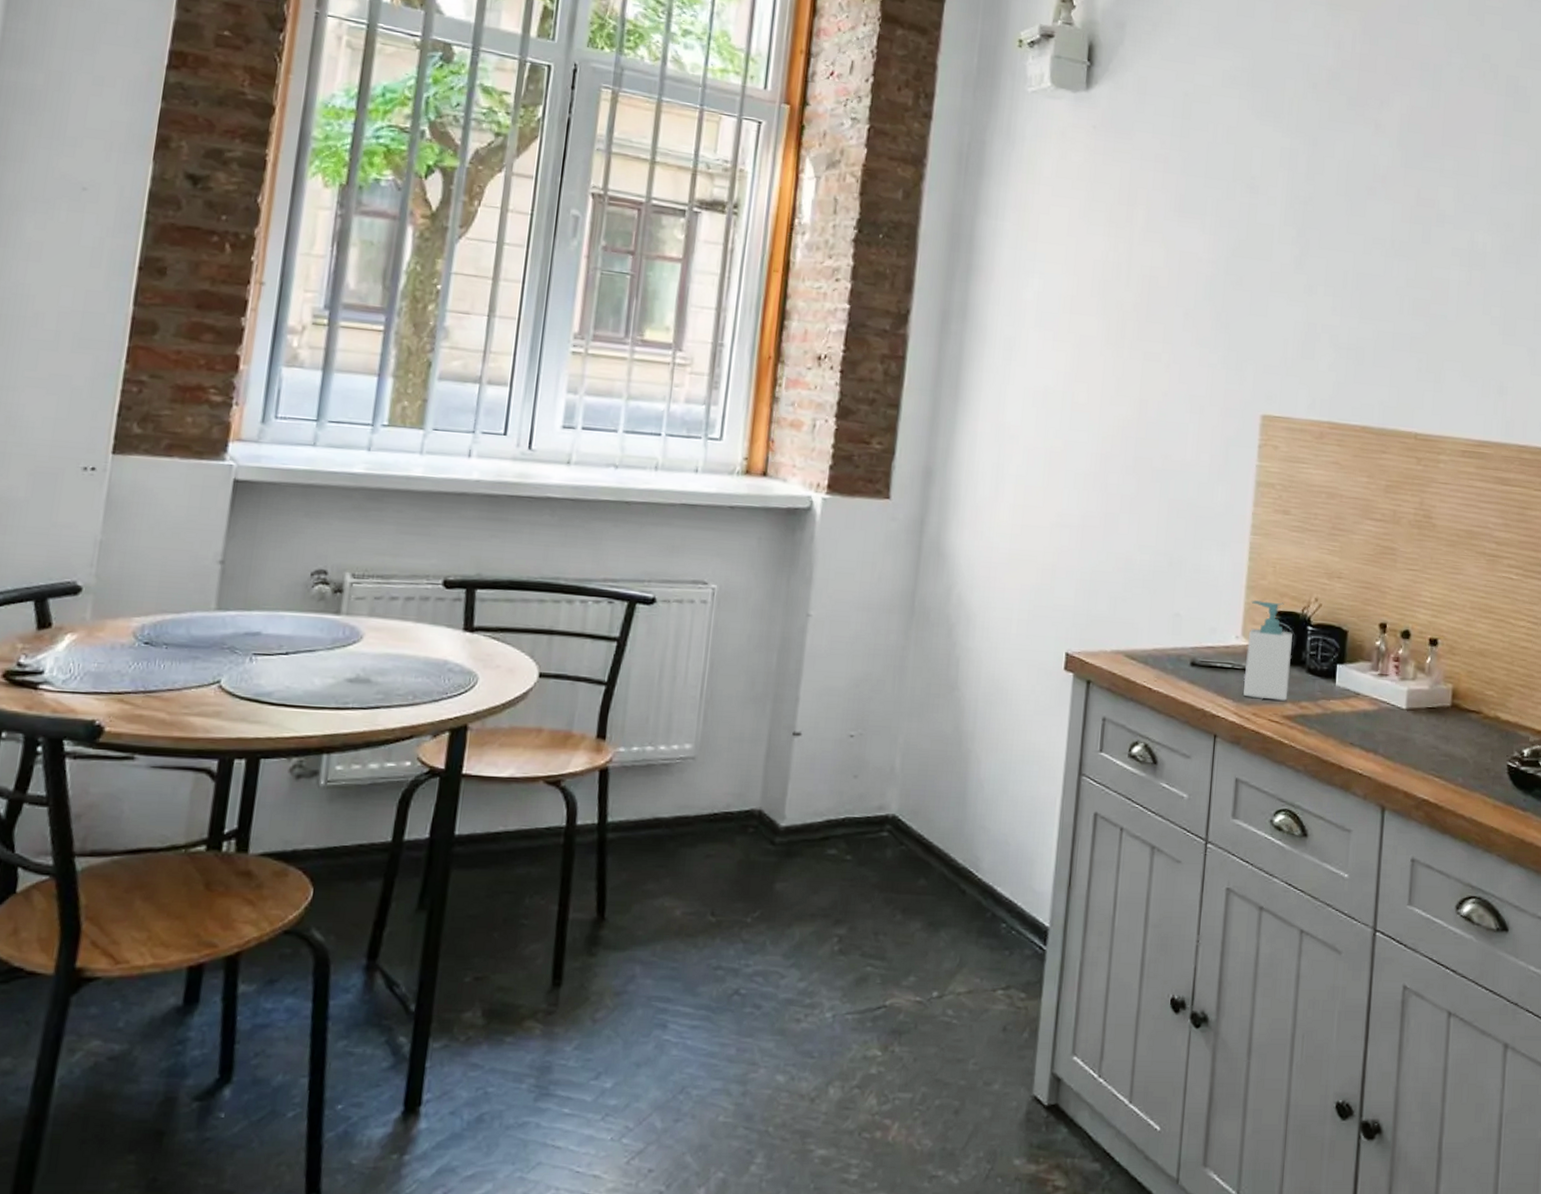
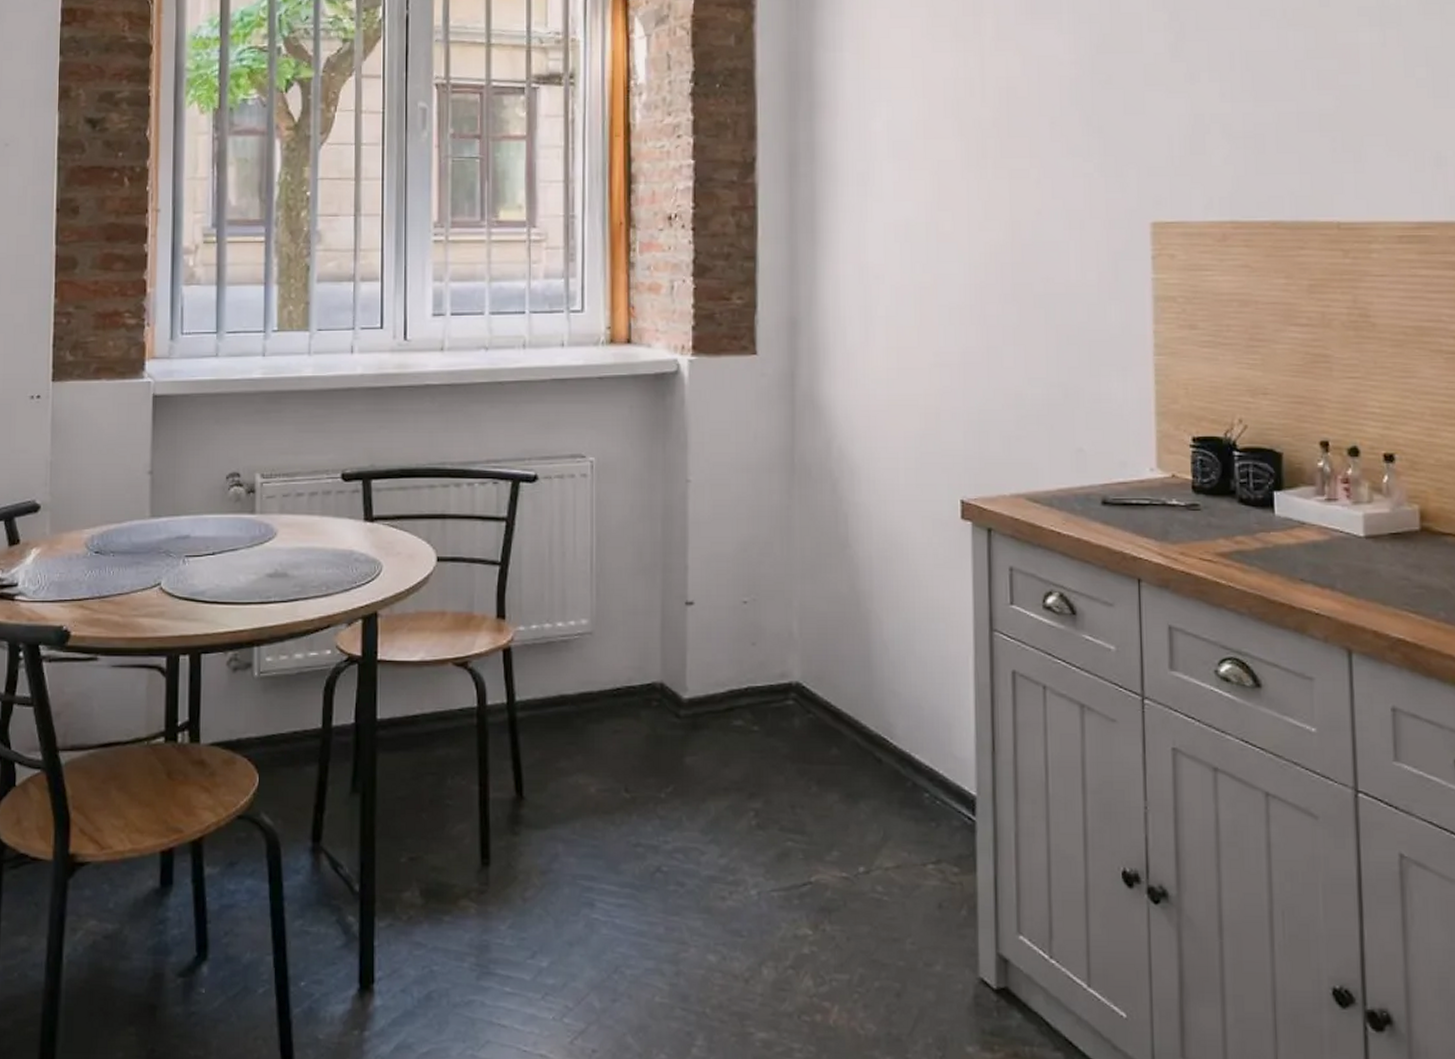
soap bottle: present [1243,600,1293,701] -> none [1164,427,1219,536]

